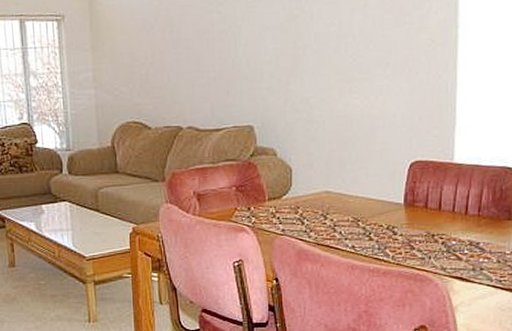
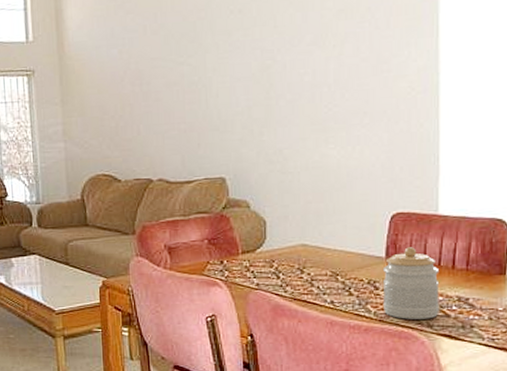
jar: none [400,194,454,263] -> present [382,247,440,319]

